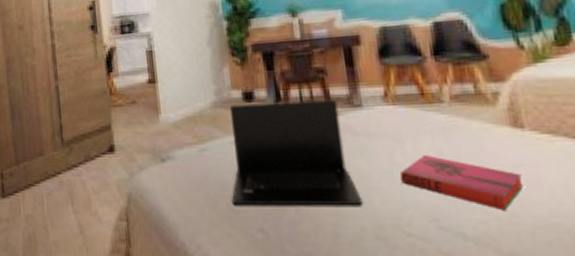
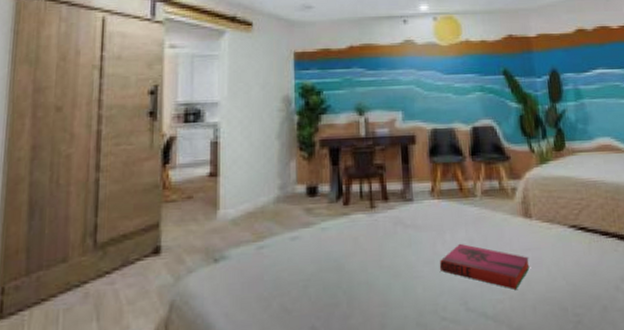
laptop: present [229,99,363,206] -> none [286,194,407,303]

